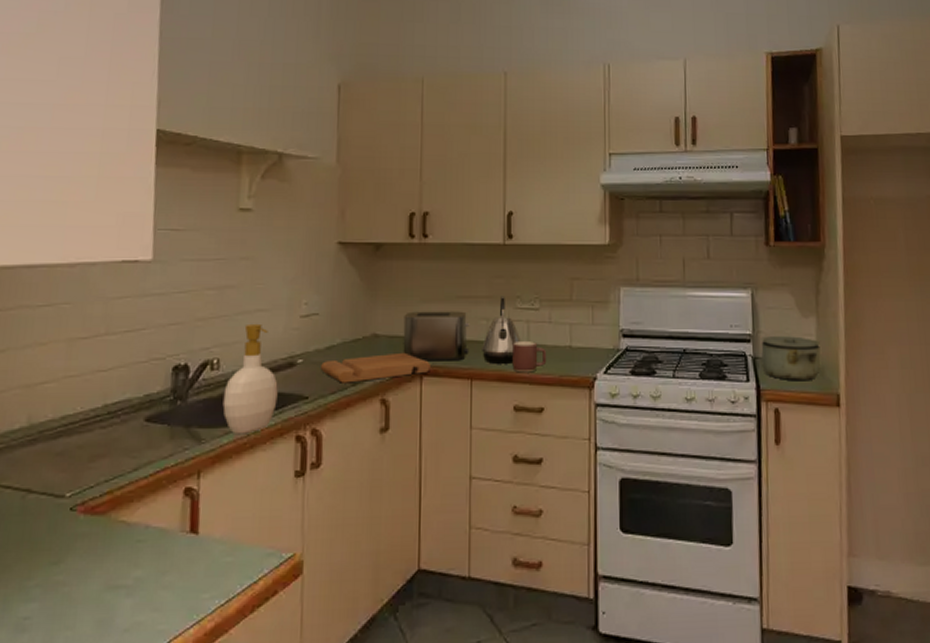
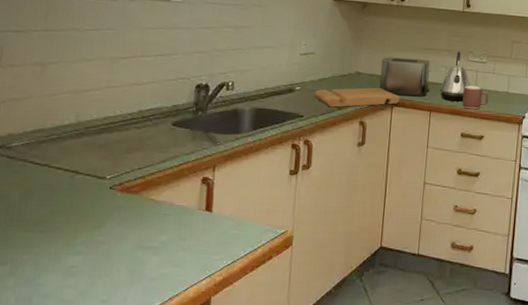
soap bottle: present [222,323,278,435] -> none [235,56,280,141]

